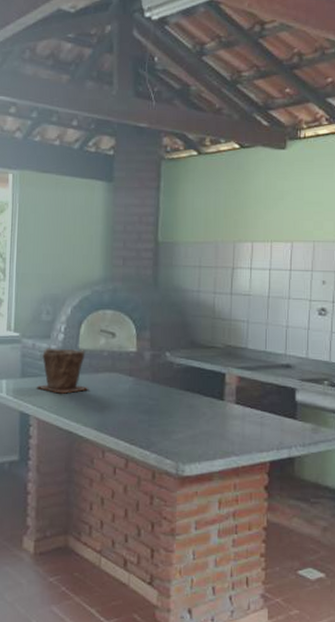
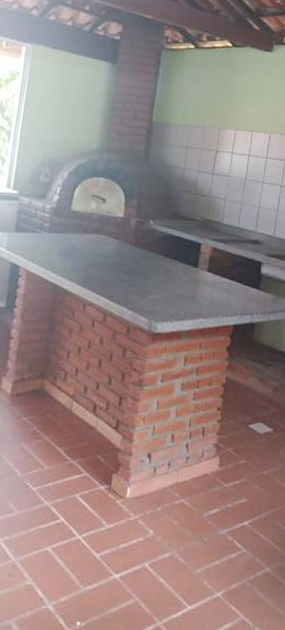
plant pot: present [36,348,89,394] -> none [28,206,77,250]

